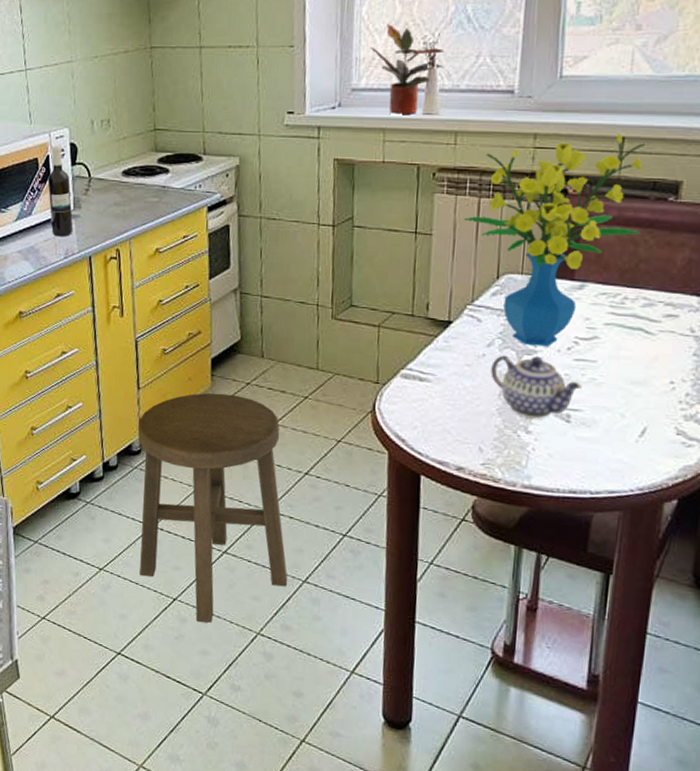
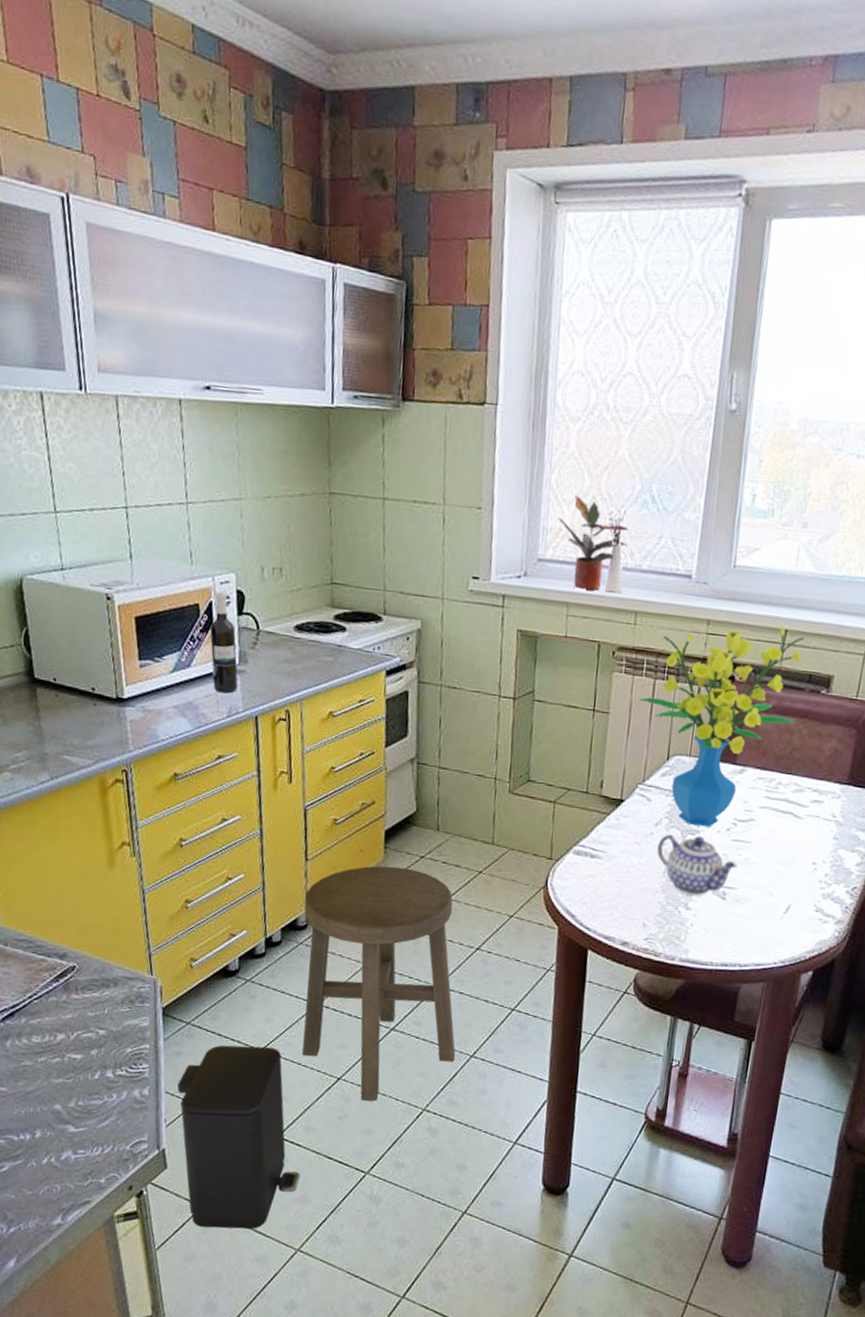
pedal bin: none [28,563,141,742] -> present [177,1045,300,1229]

